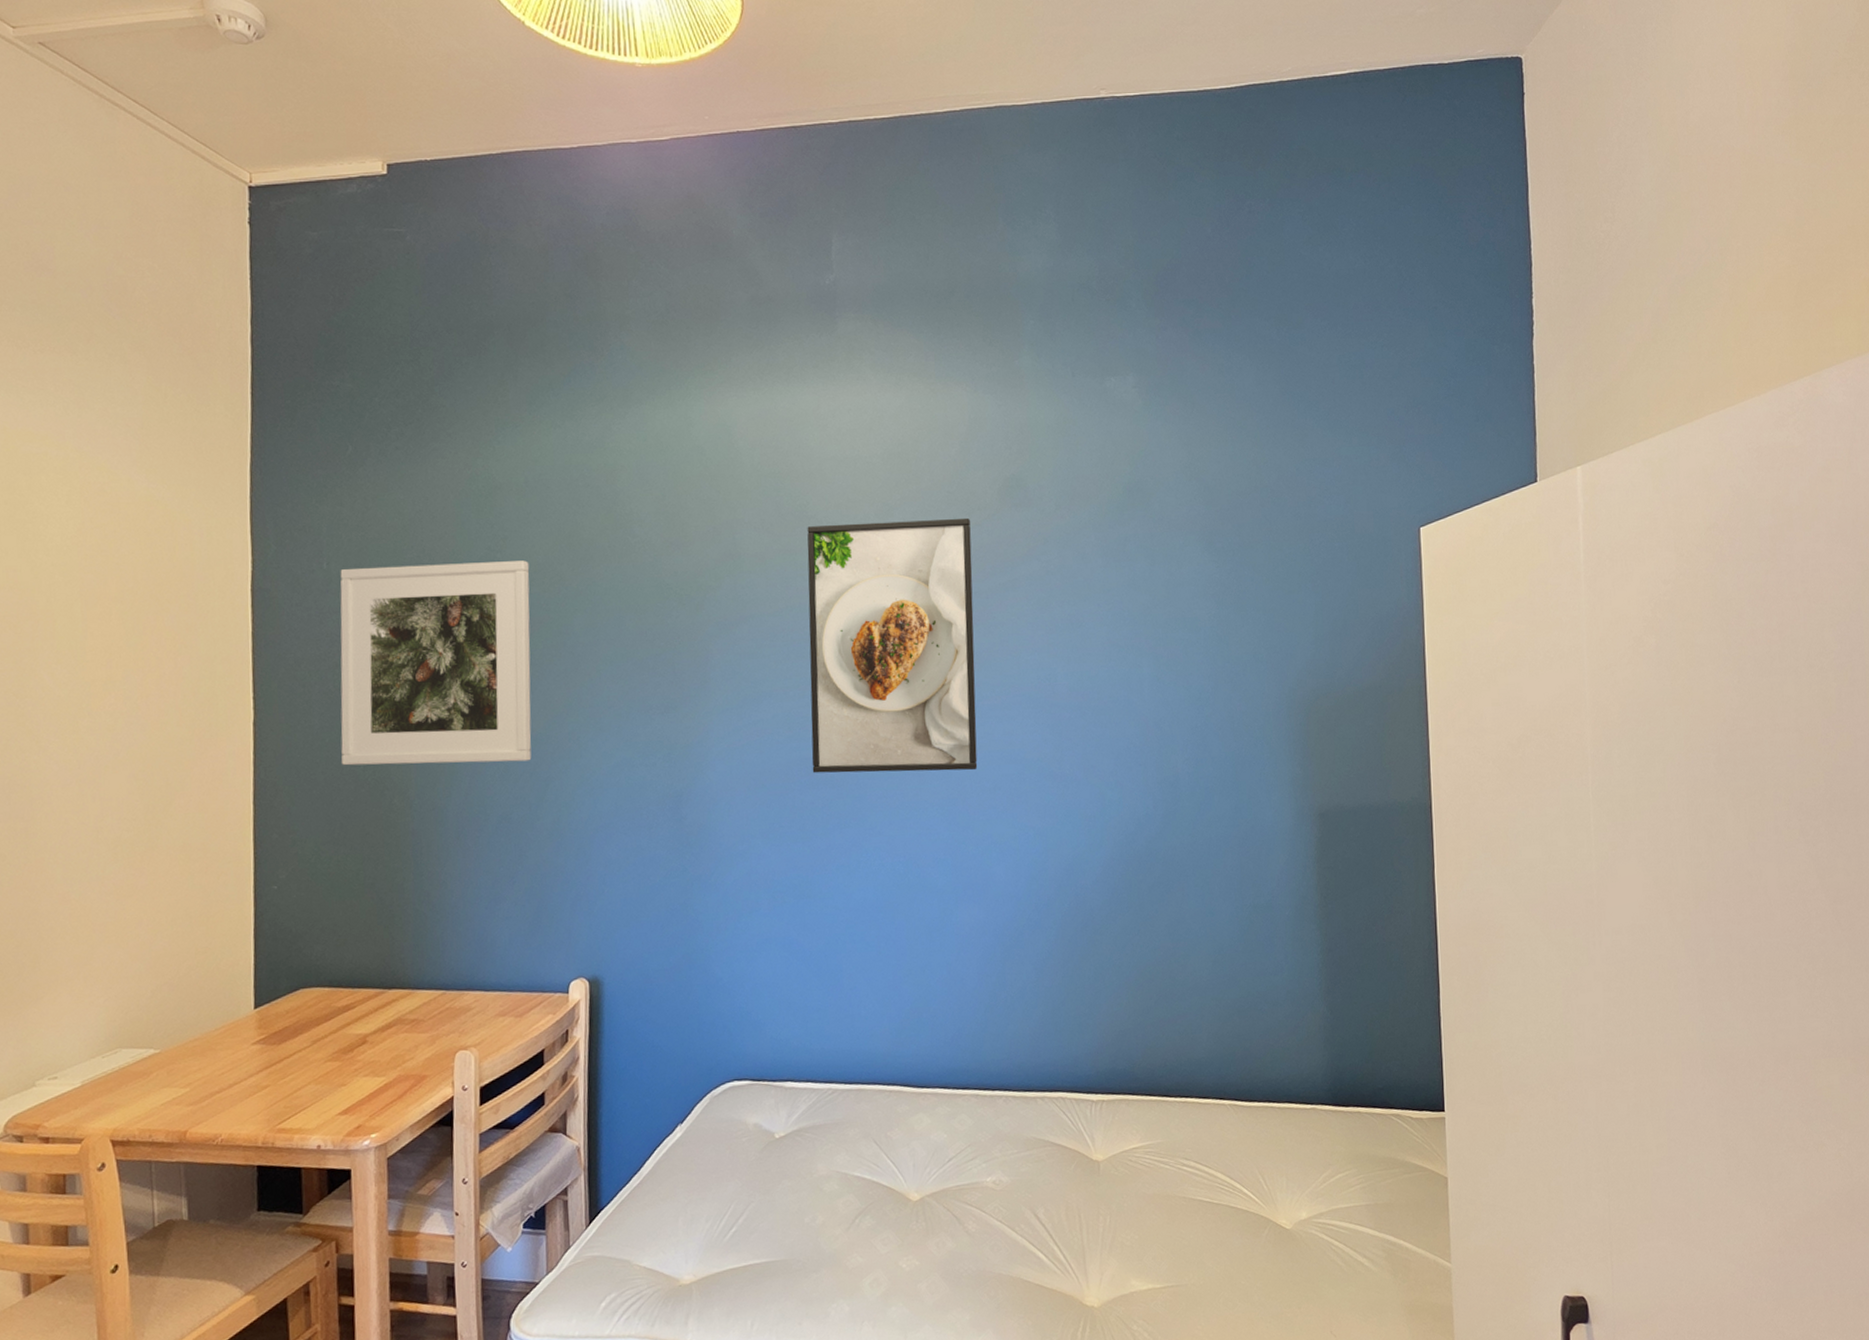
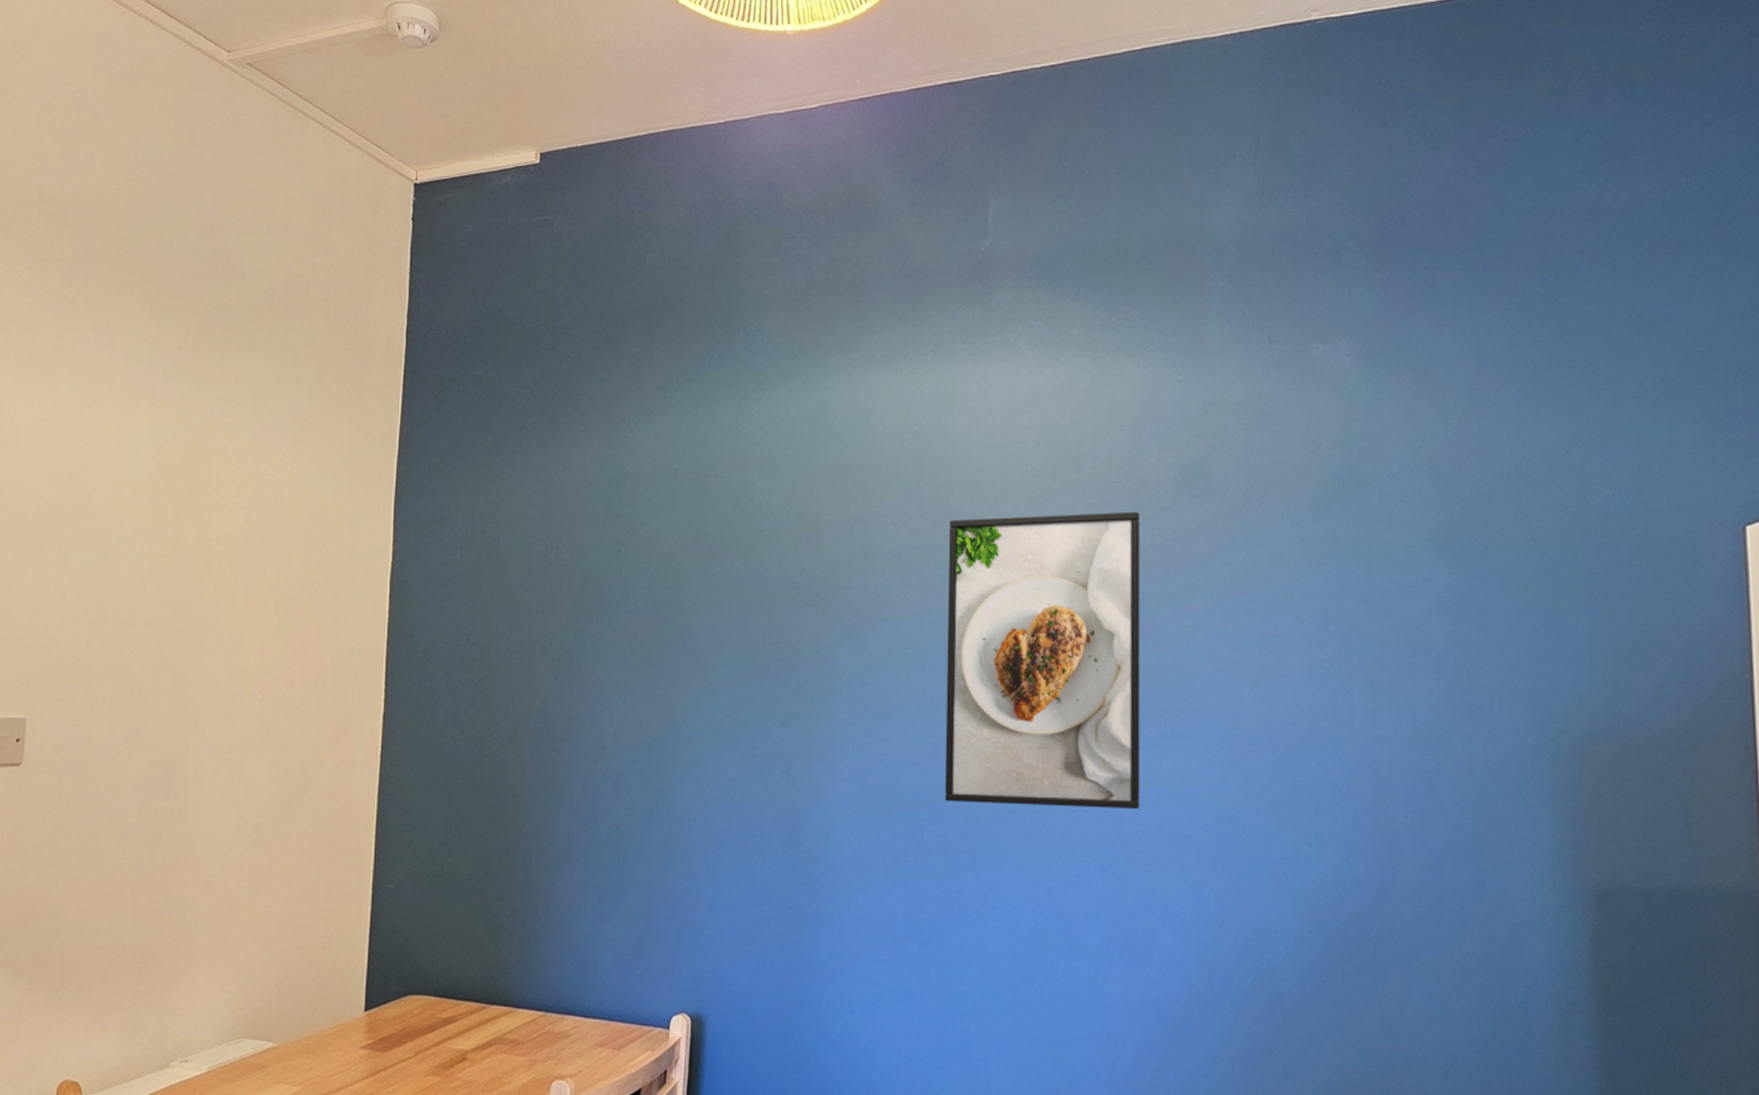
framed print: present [340,560,532,766] -> none [461,555,654,770]

